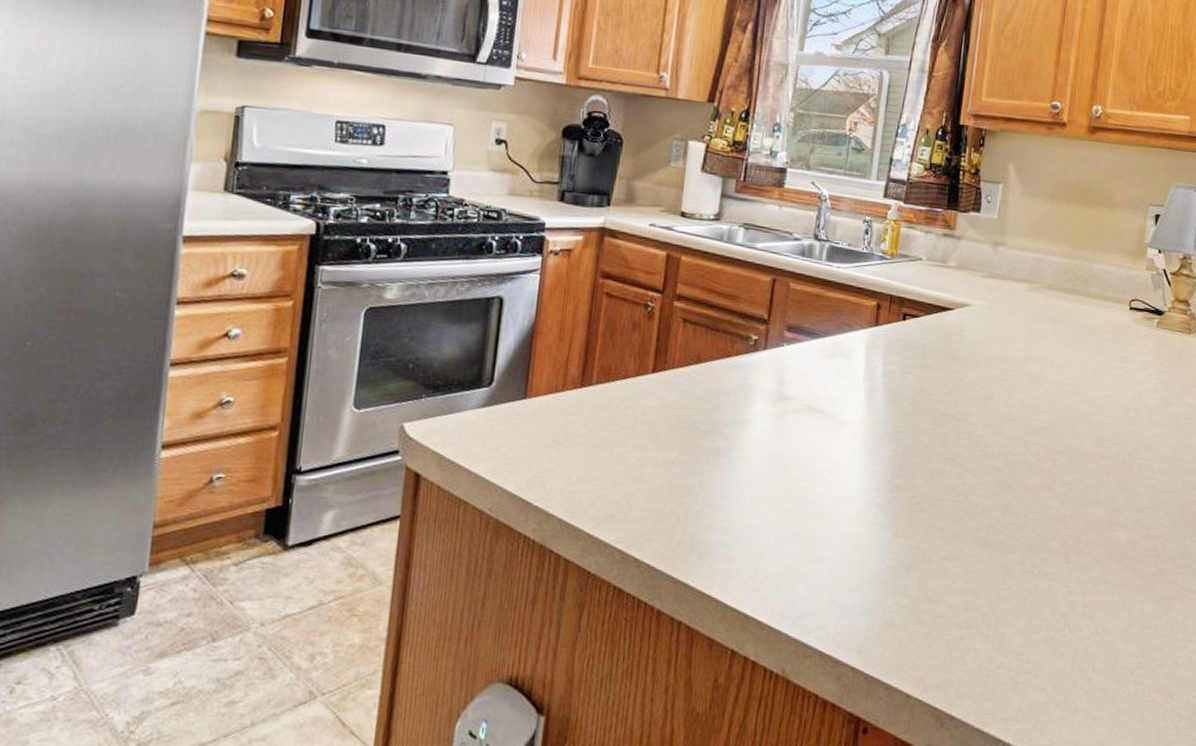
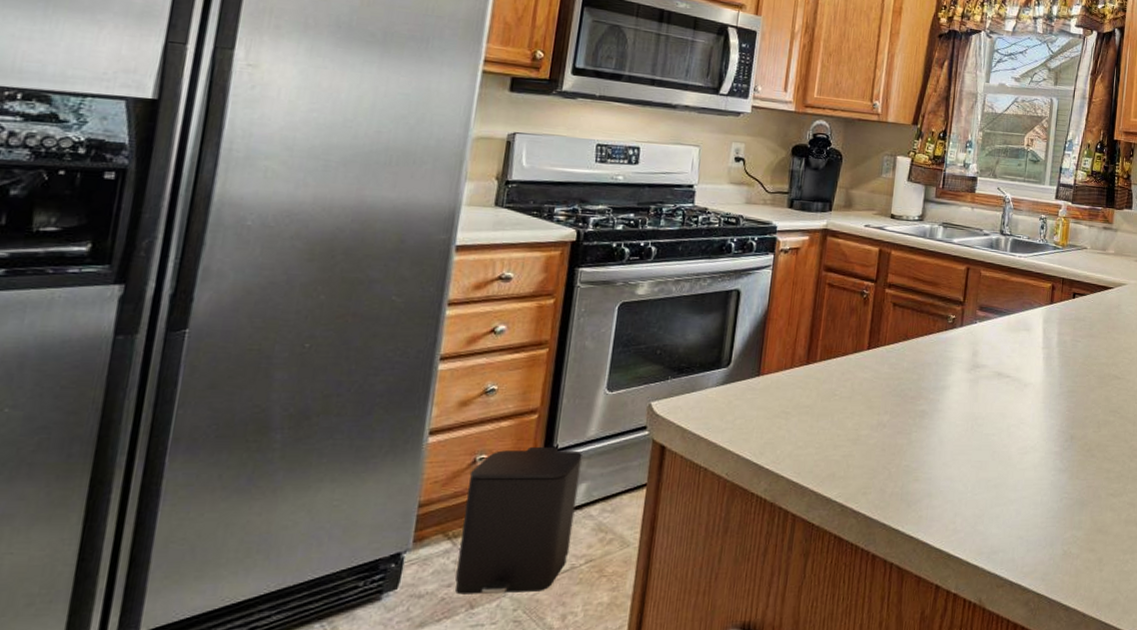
pedal bin: none [195,467,328,628] -> present [455,446,583,595]

